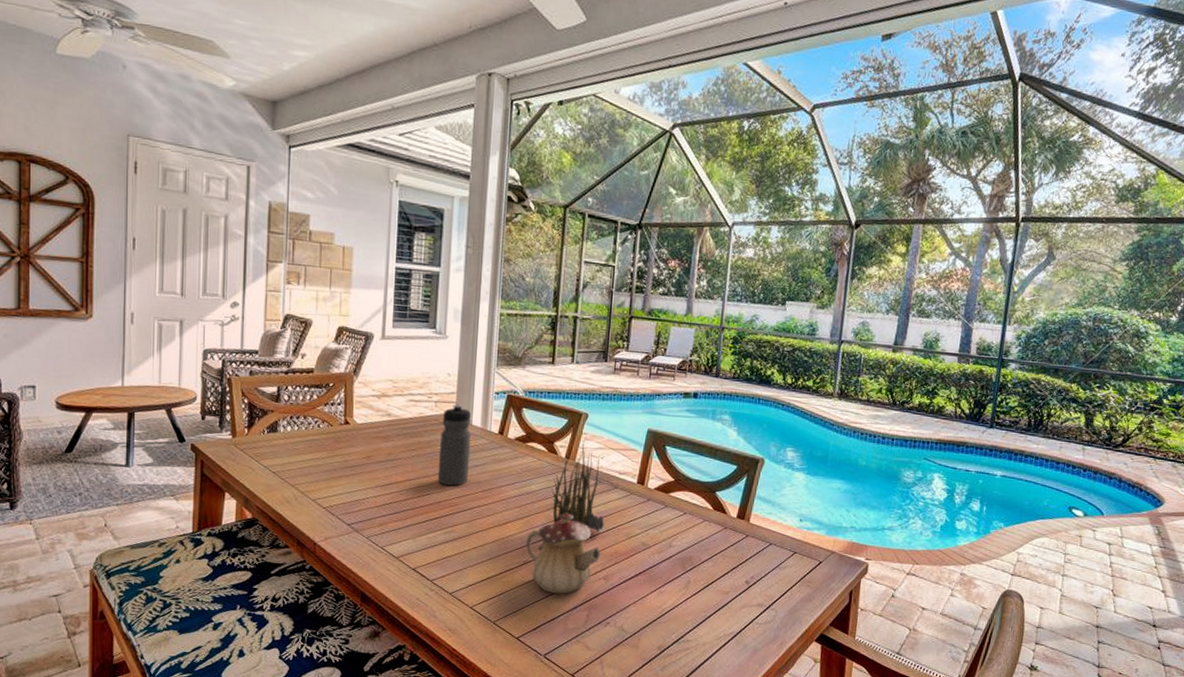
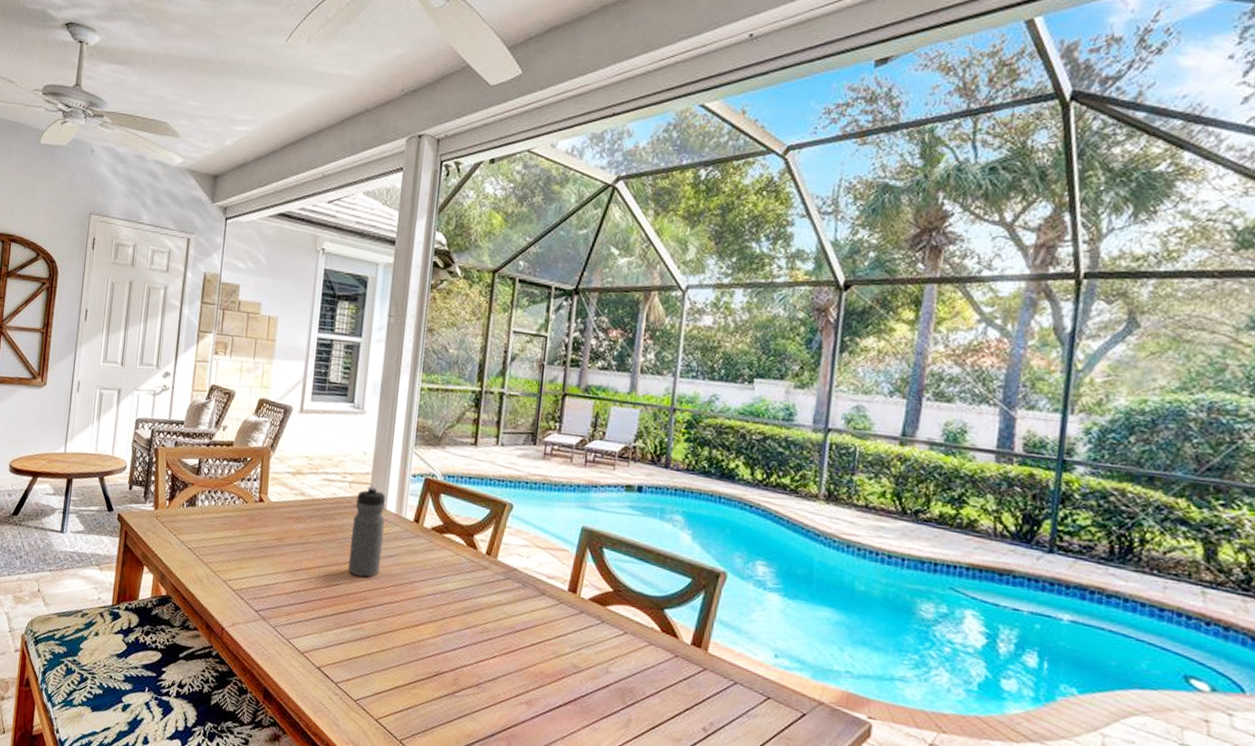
teapot: present [525,513,601,594] -> none [438,619,523,717]
plant: present [551,436,604,533] -> none [469,530,529,647]

